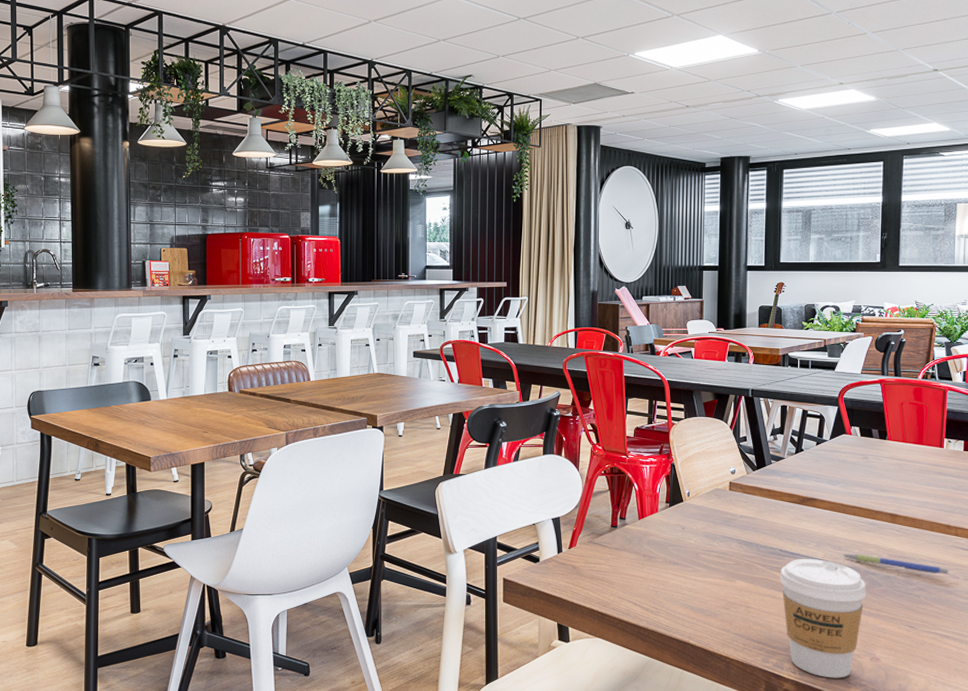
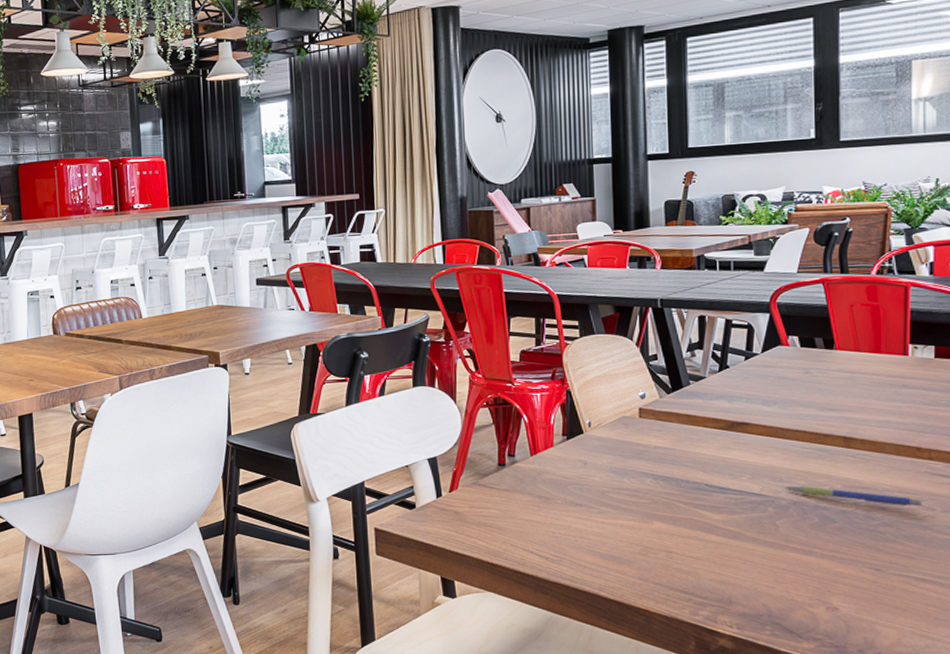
coffee cup: present [779,558,866,678] -> none [707,493,817,632]

